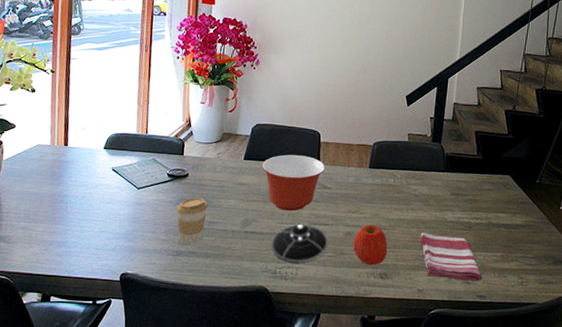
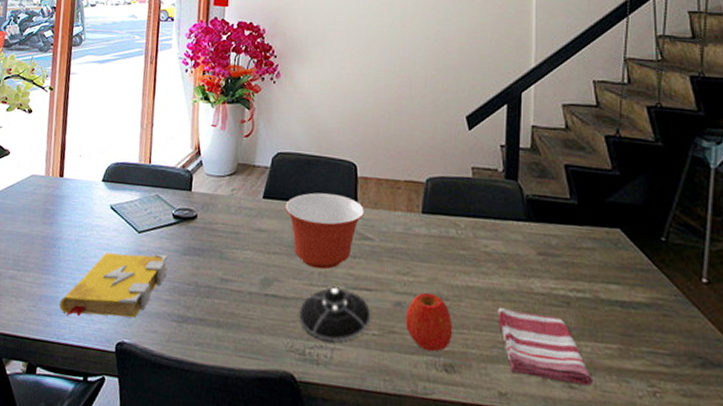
spell book: none [69,205,164,256] -> present [59,252,169,318]
coffee cup: present [176,197,208,246] -> none [182,246,220,310]

